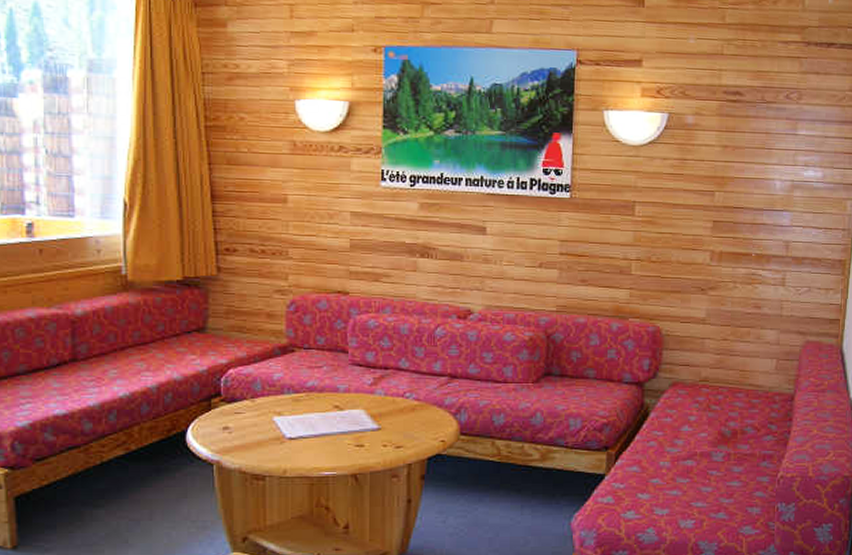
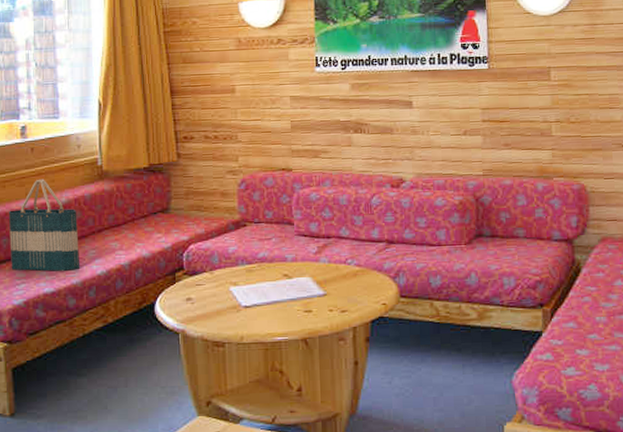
tote bag: none [10,285,99,391] -> present [8,179,81,271]

